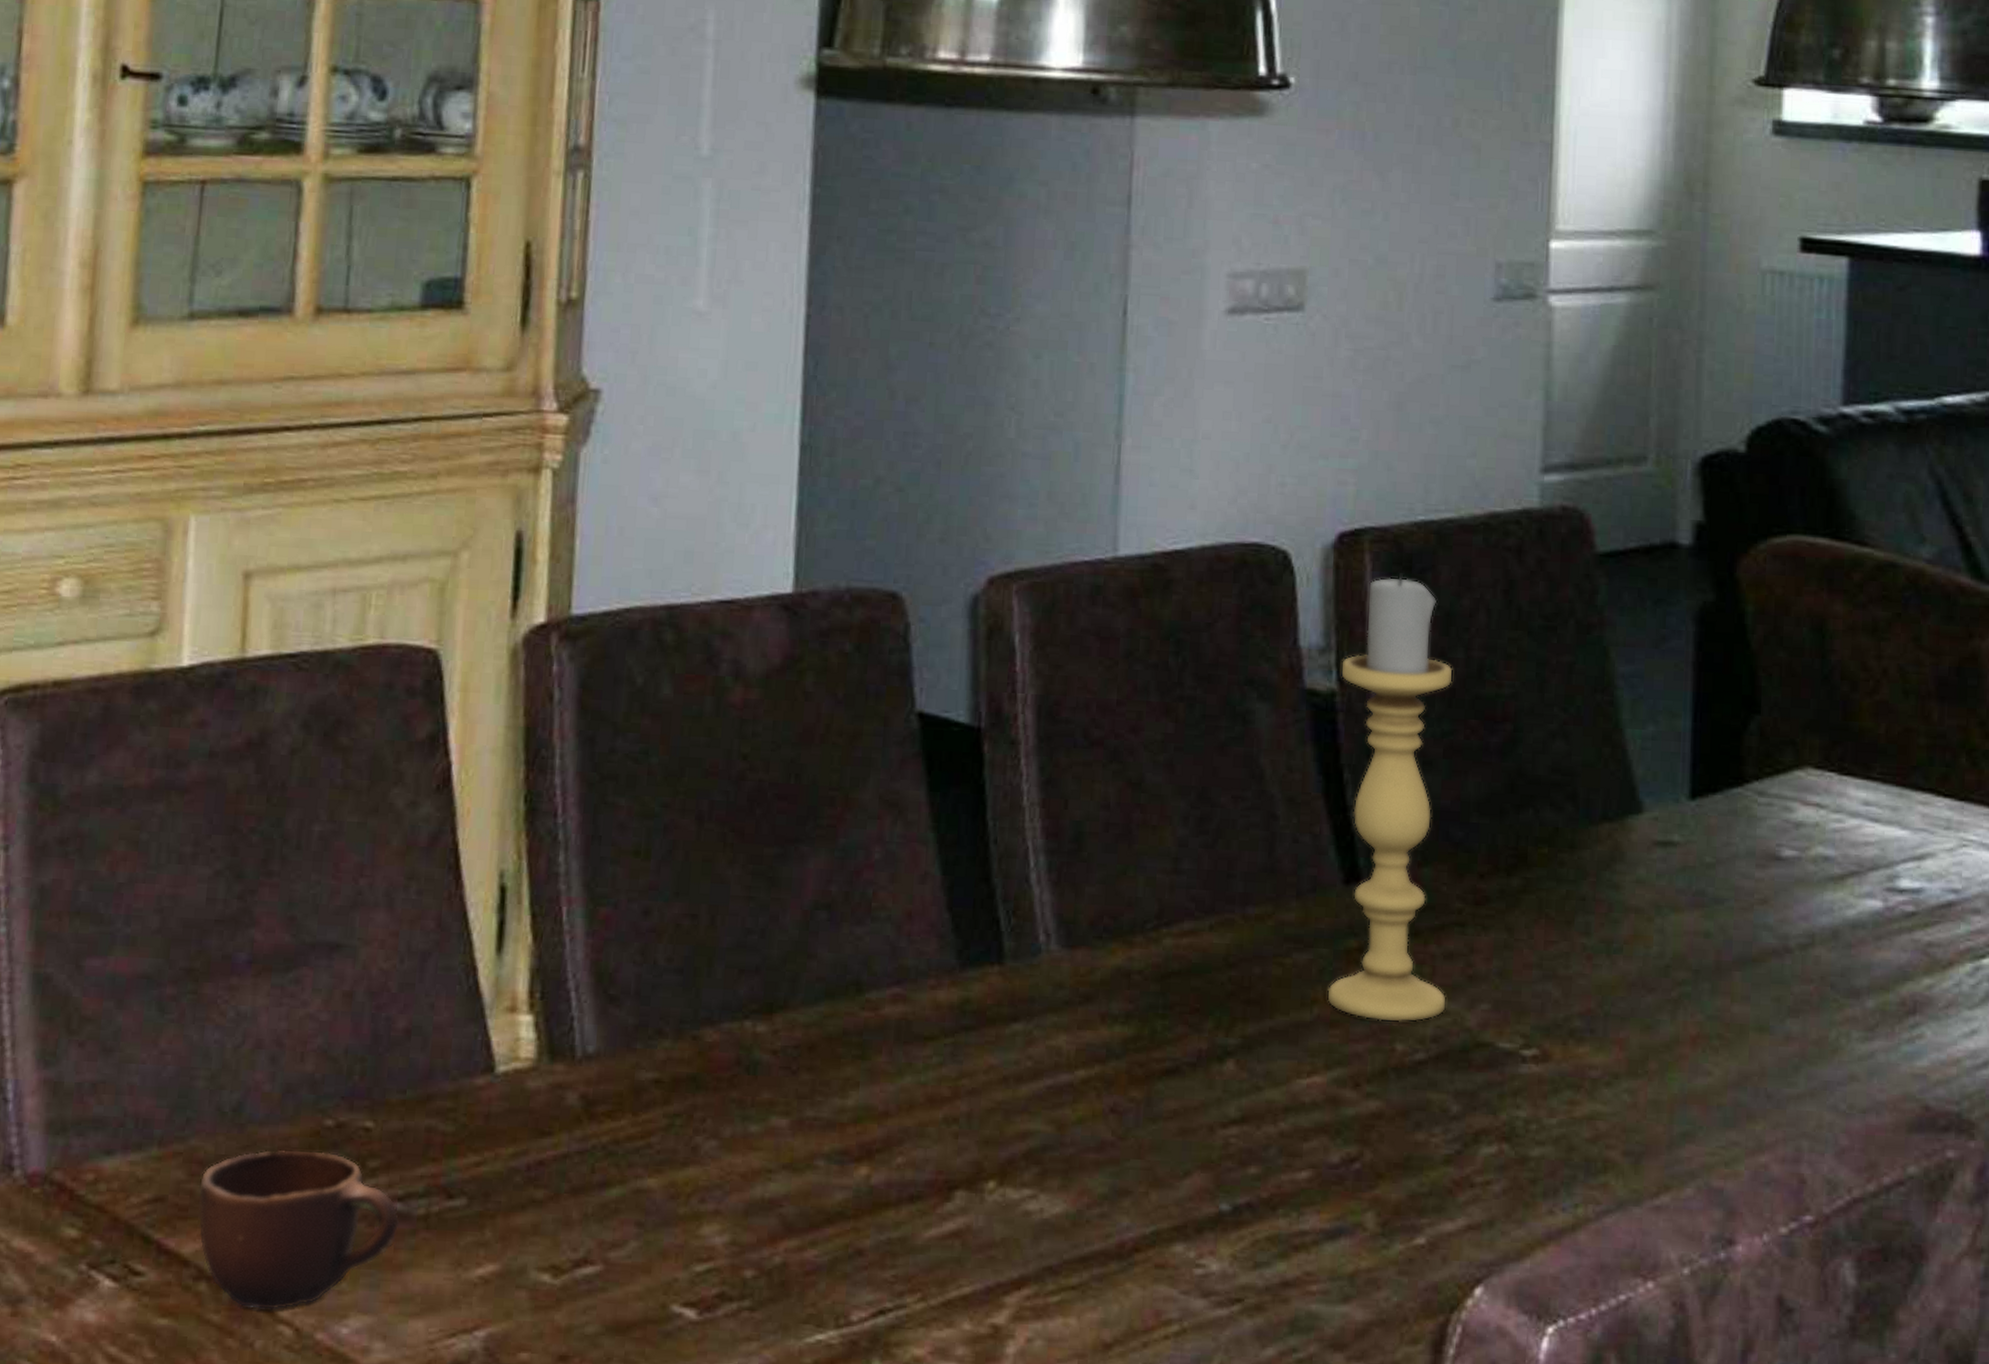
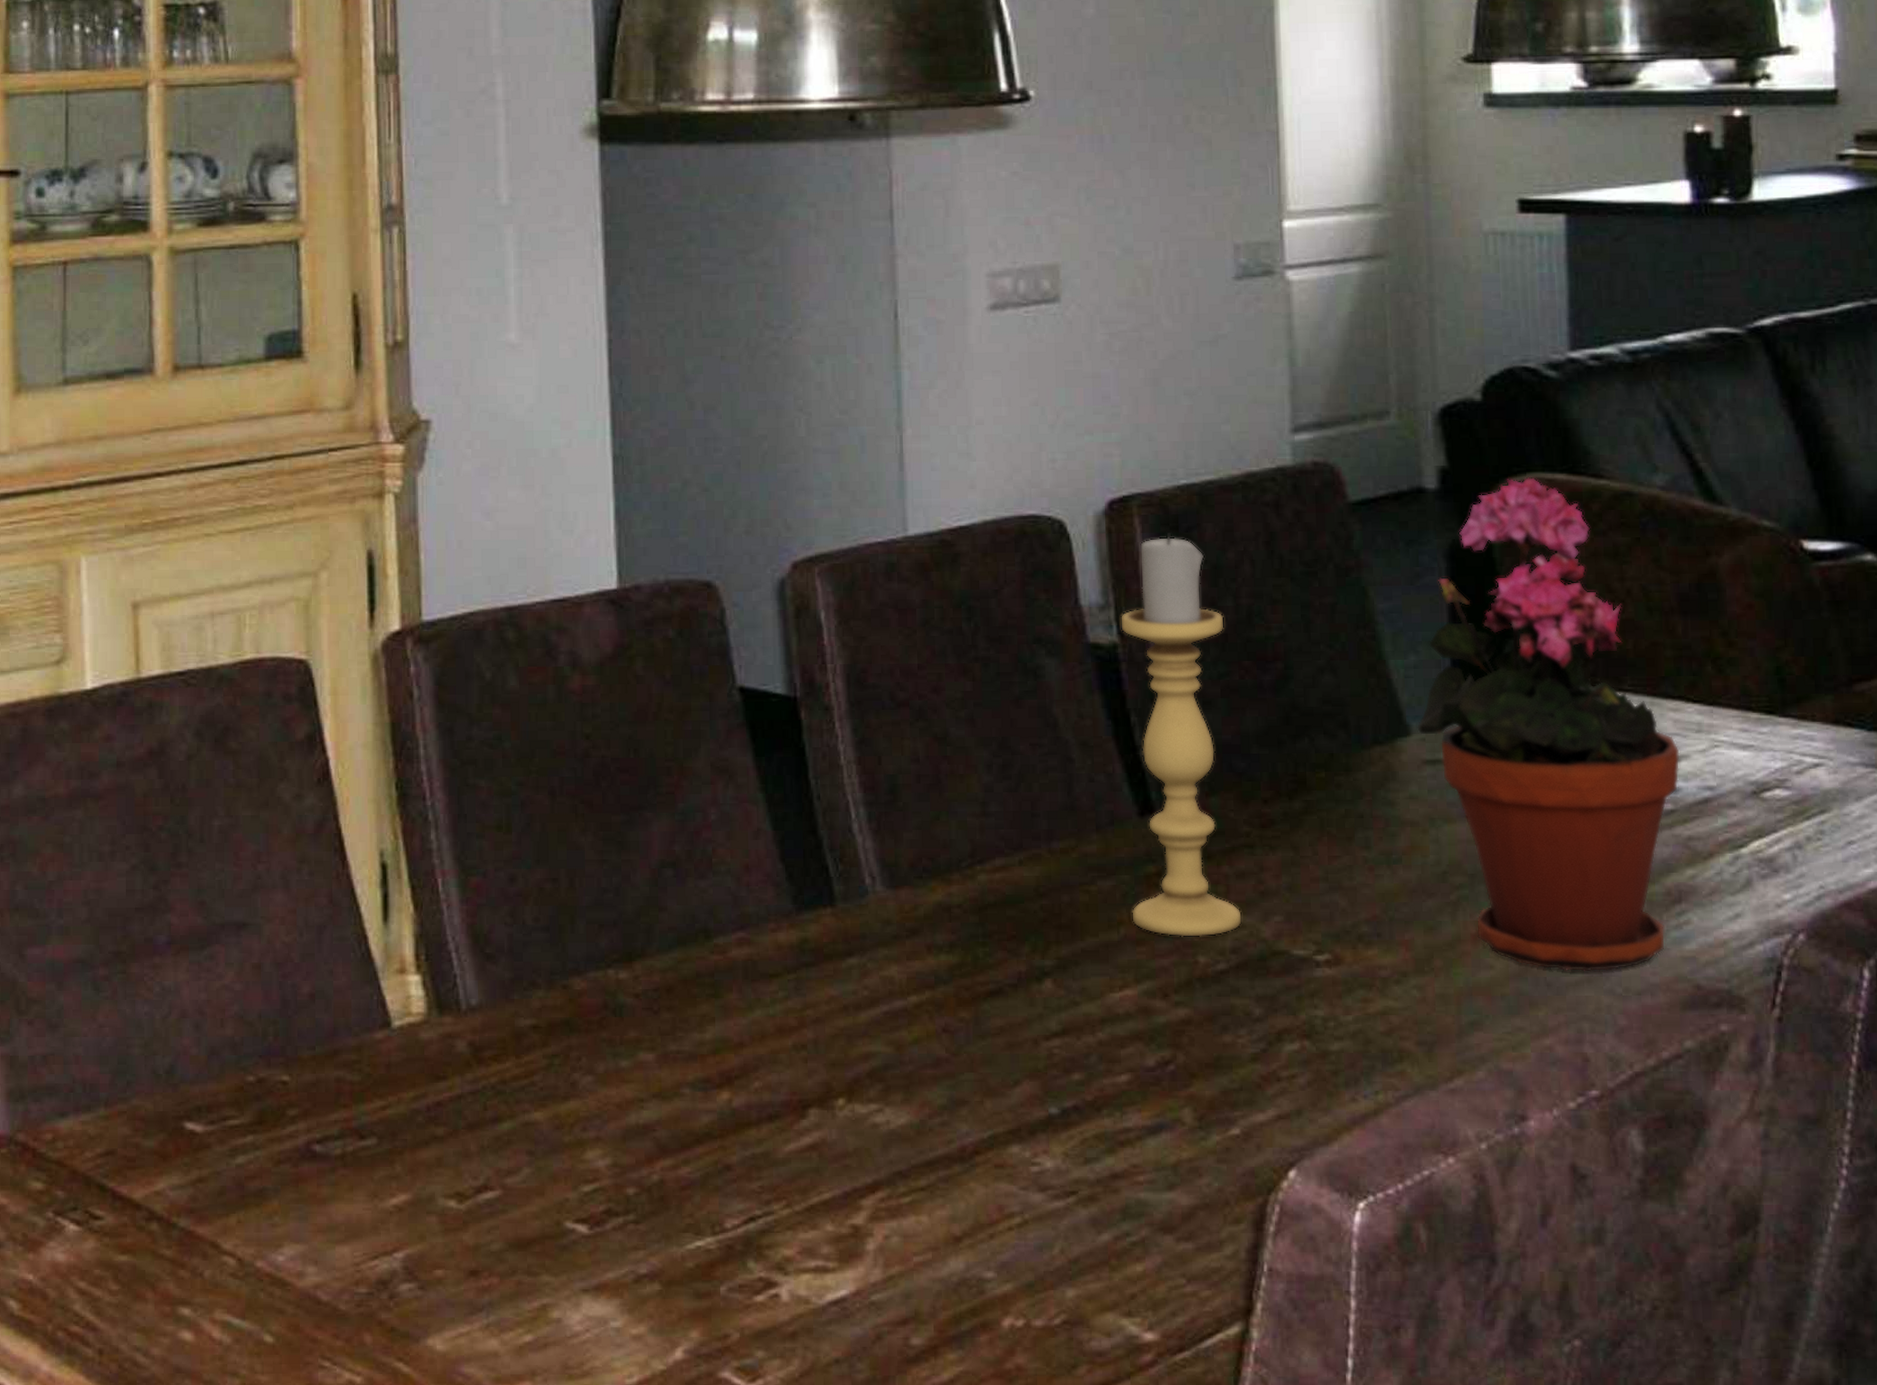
mug: present [198,1149,400,1310] -> none [144,1104,320,1243]
potted plant: none [1650,539,1926,1085] -> present [1417,477,1680,972]

